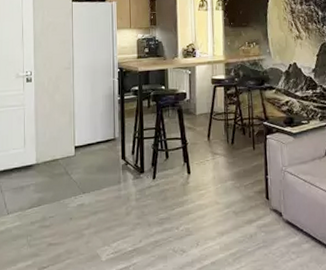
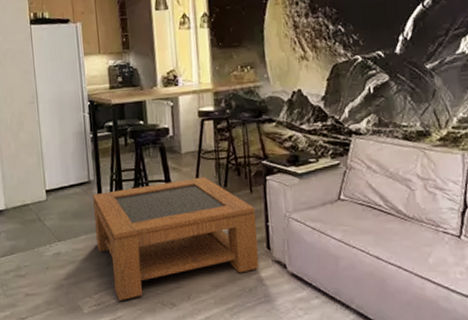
coffee table: none [117,135,259,249] -> present [93,177,259,302]

